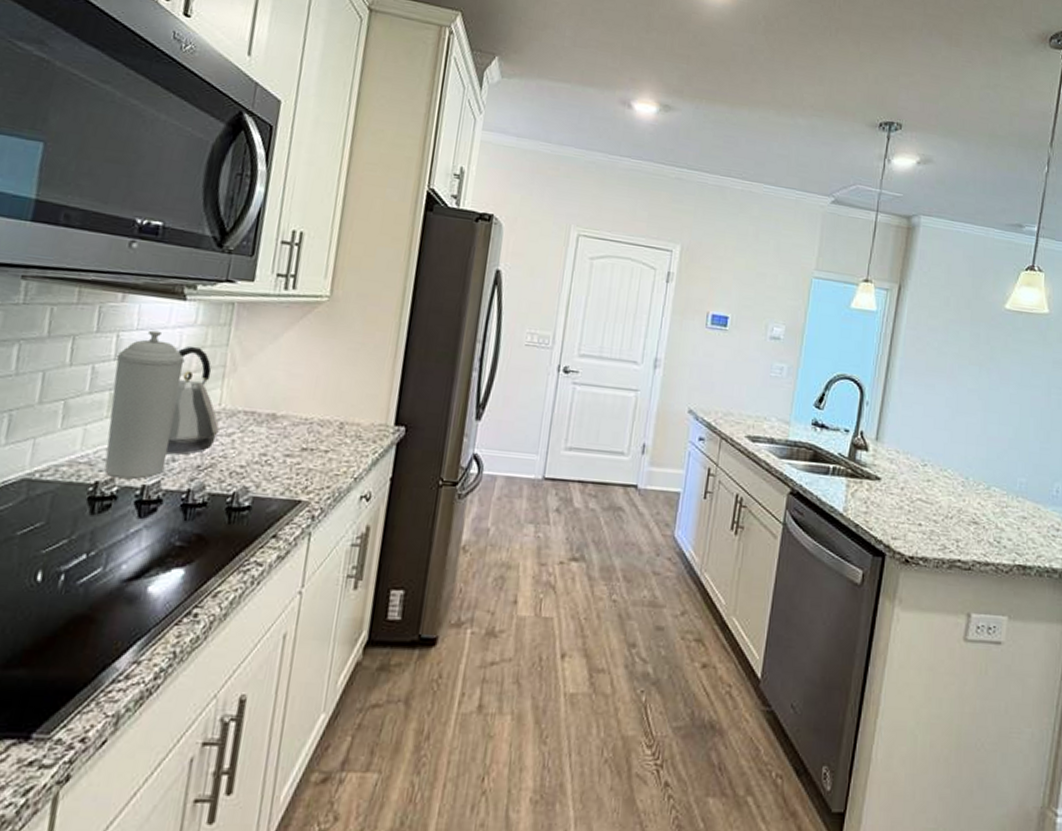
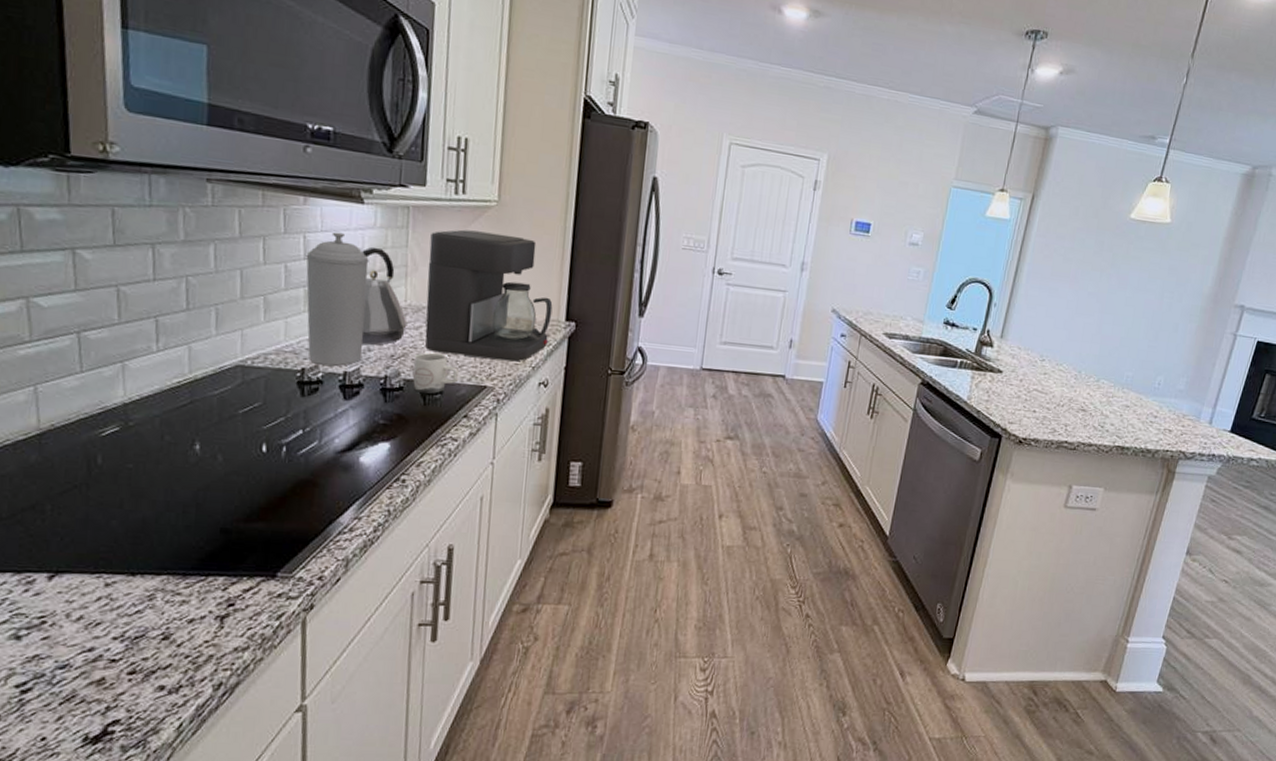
mug: none [218,462,271,511] -> present [412,352,459,395]
coffee maker: none [236,326,382,472] -> present [425,229,553,362]

